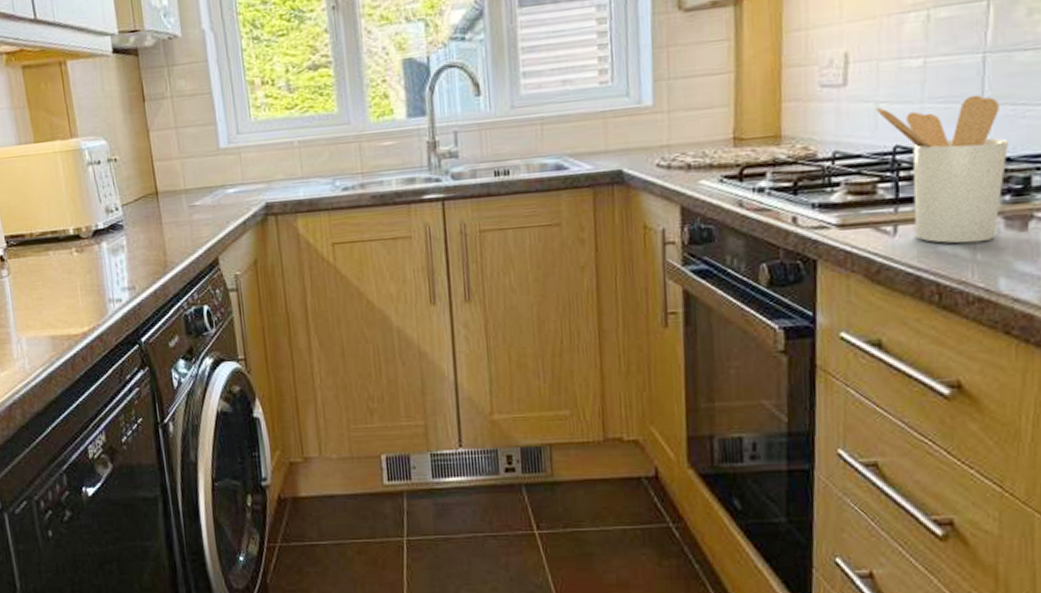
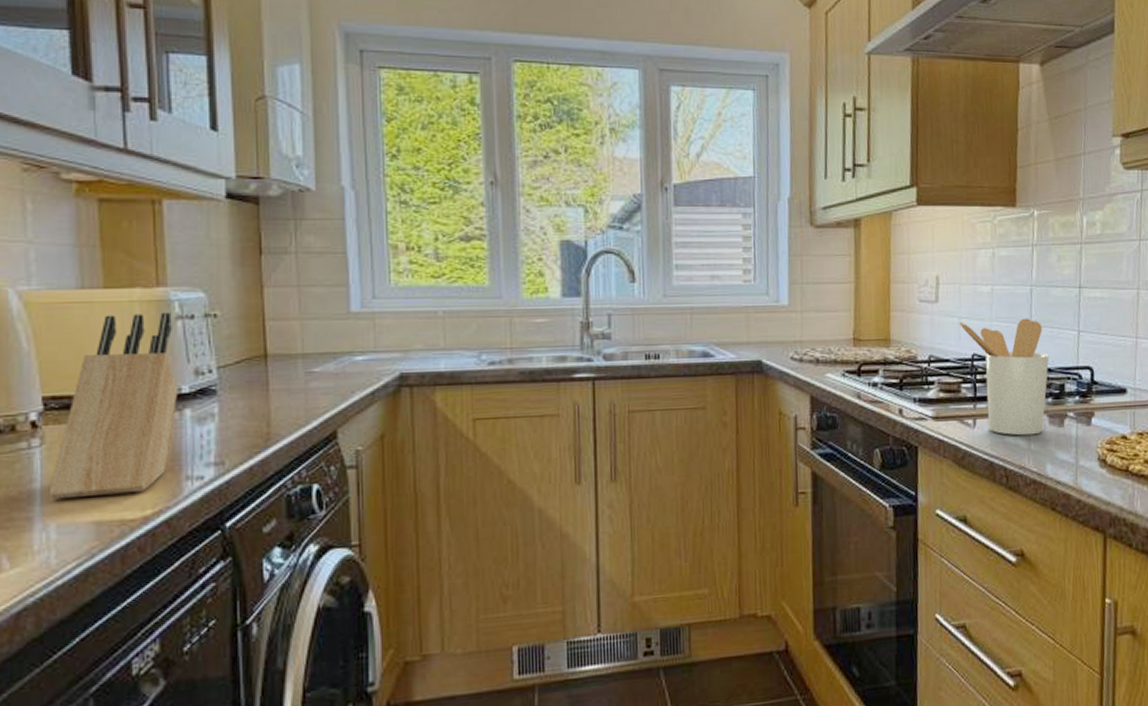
knife block: none [17,159,96,319] -> present [48,311,179,500]

